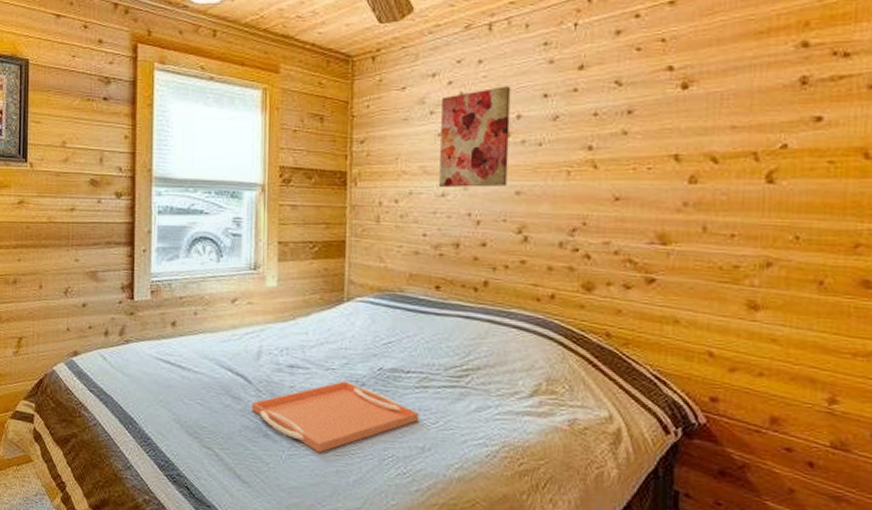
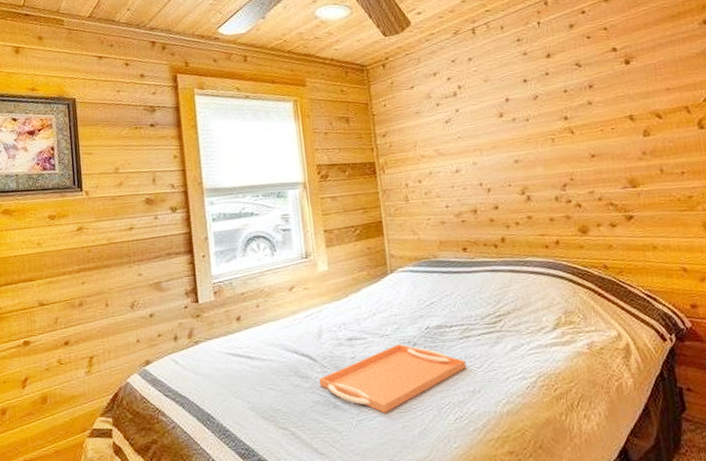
wall art: present [439,86,511,188] -> none [445,76,507,165]

